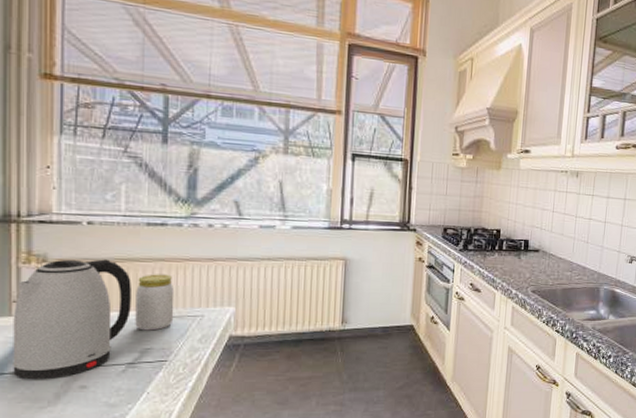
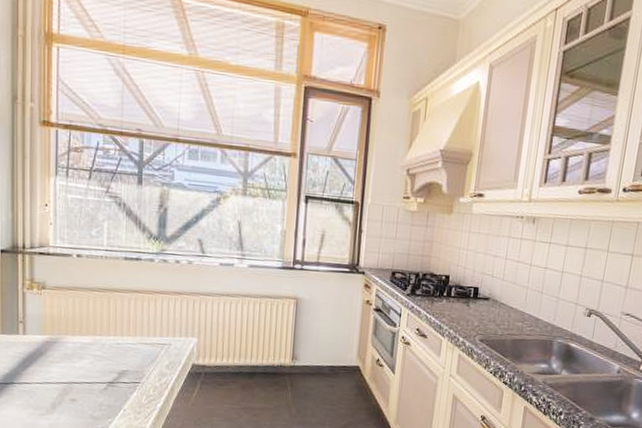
kettle: present [13,259,131,380] -> none [20,287,112,391]
jar: present [135,274,175,331] -> none [114,304,147,355]

